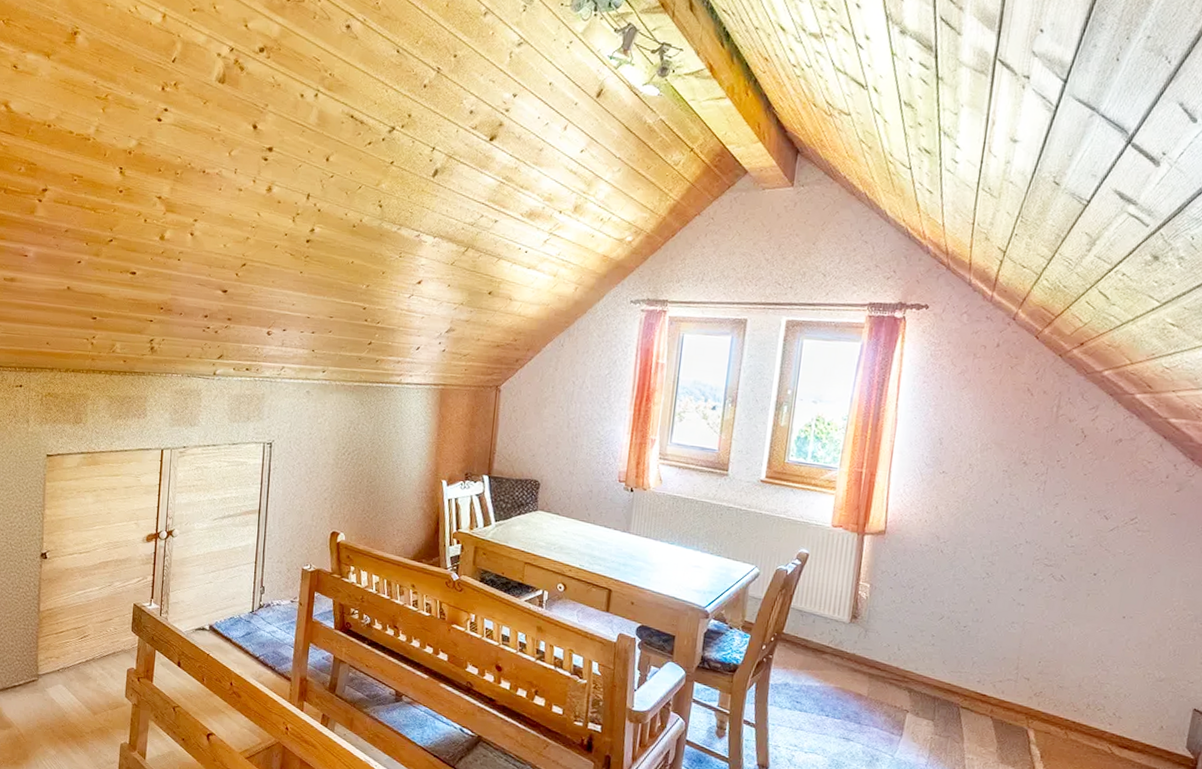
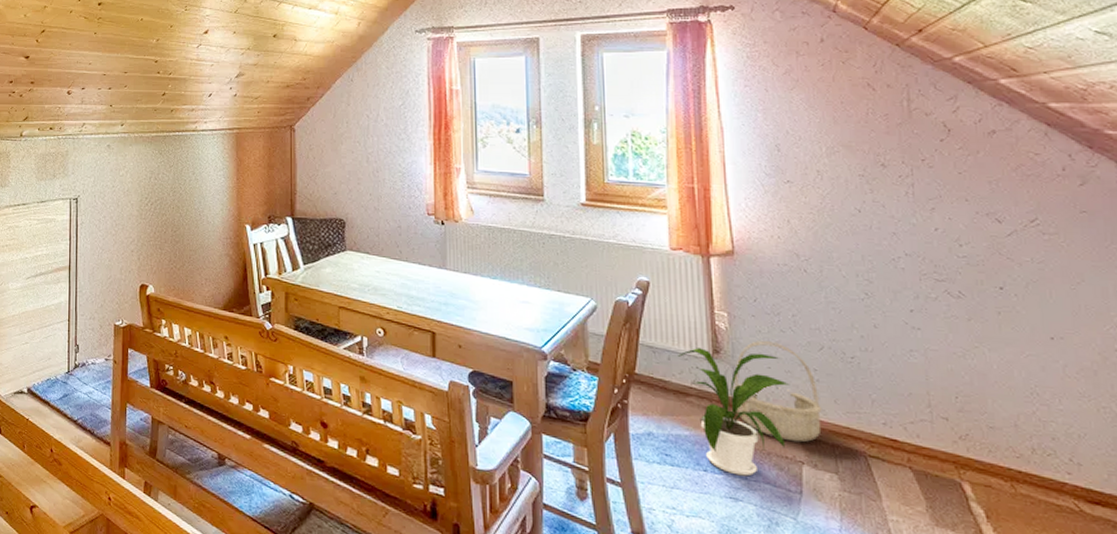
house plant: none [822,613,910,721] -> present [678,348,790,476]
basket: none [863,609,932,695] -> present [733,340,823,443]

